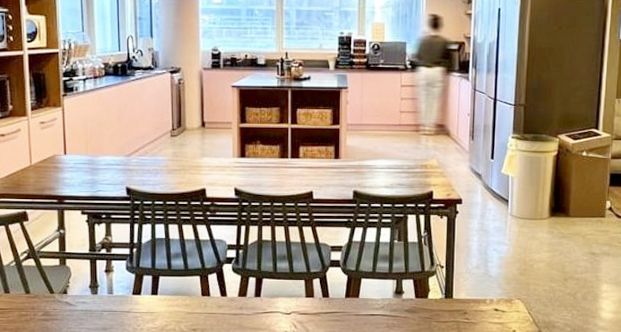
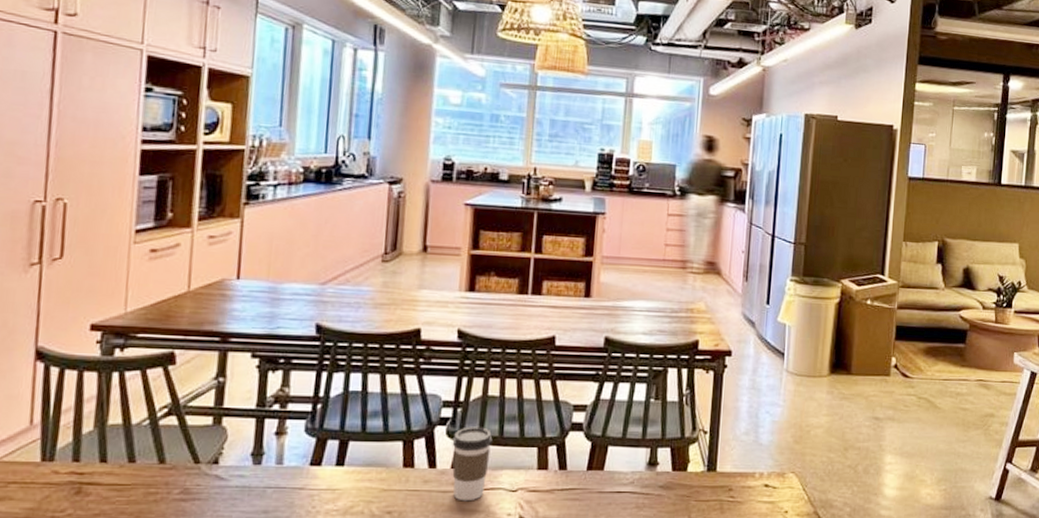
coffee cup: none [237,264,269,322] -> present [452,426,493,502]

